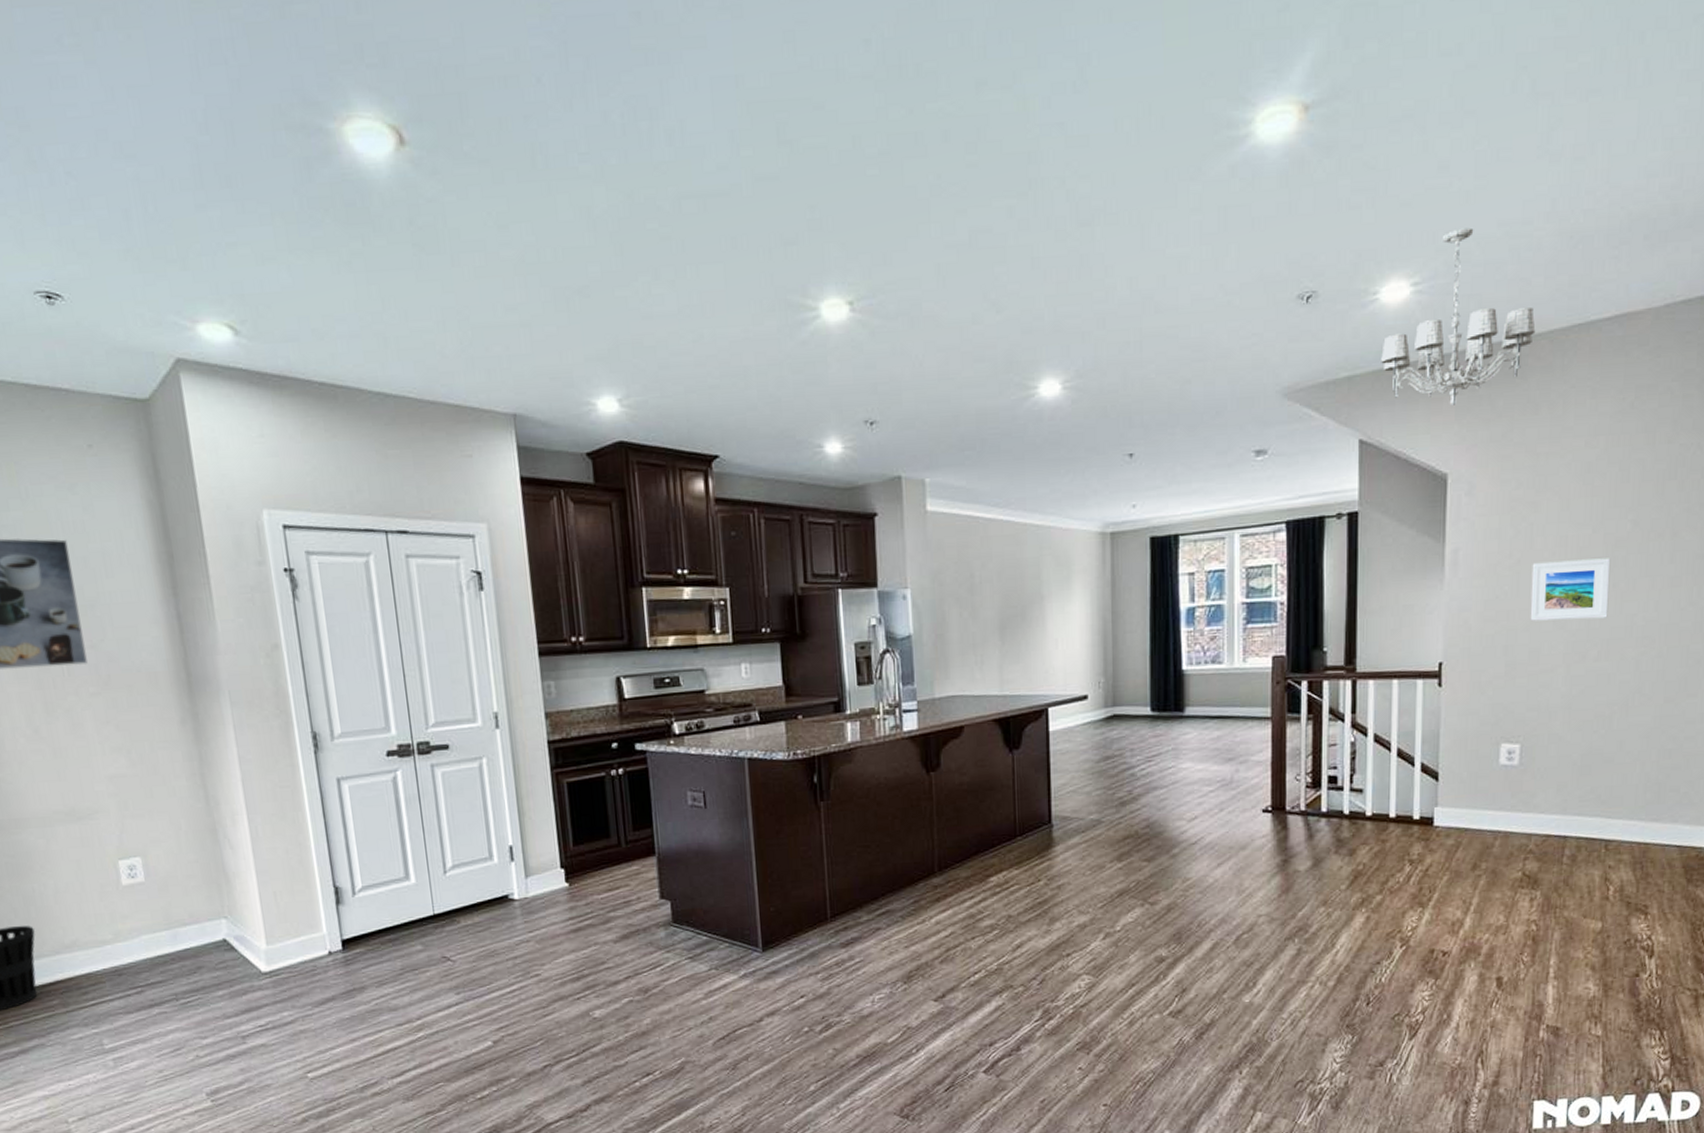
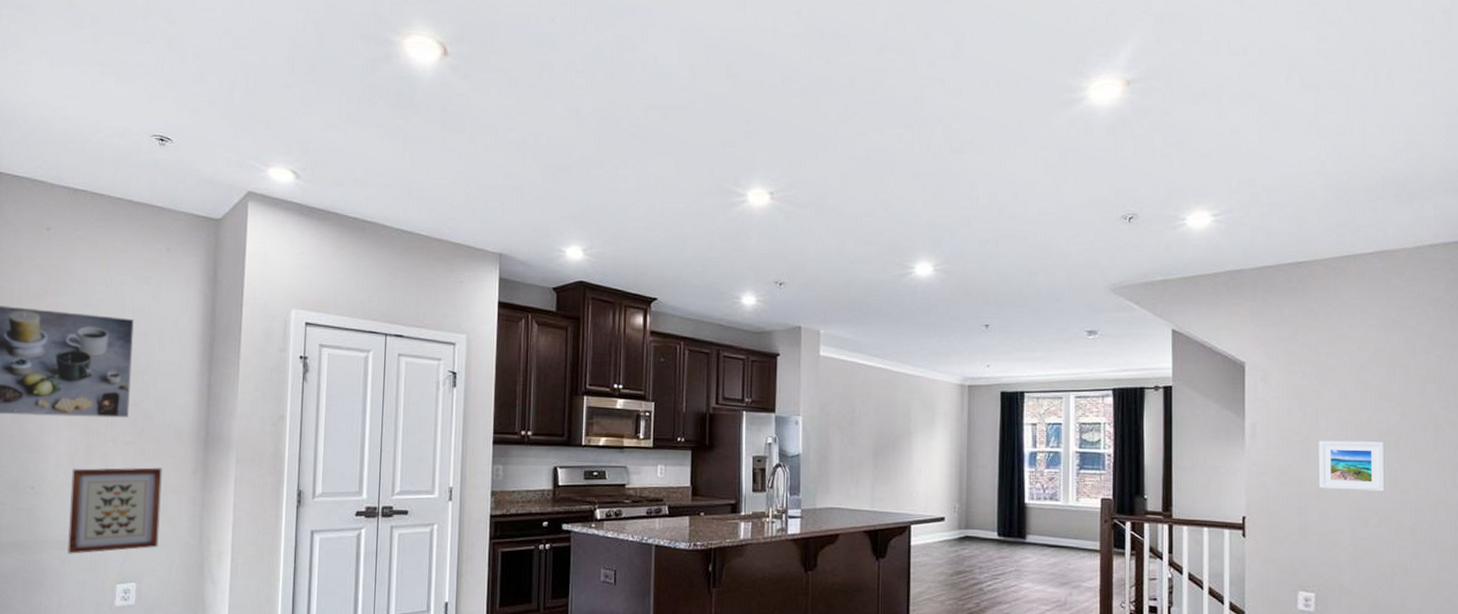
wall art: none [34,720,158,831] -> present [68,467,162,554]
chandelier: present [1381,228,1536,405] -> none [1189,177,1313,309]

